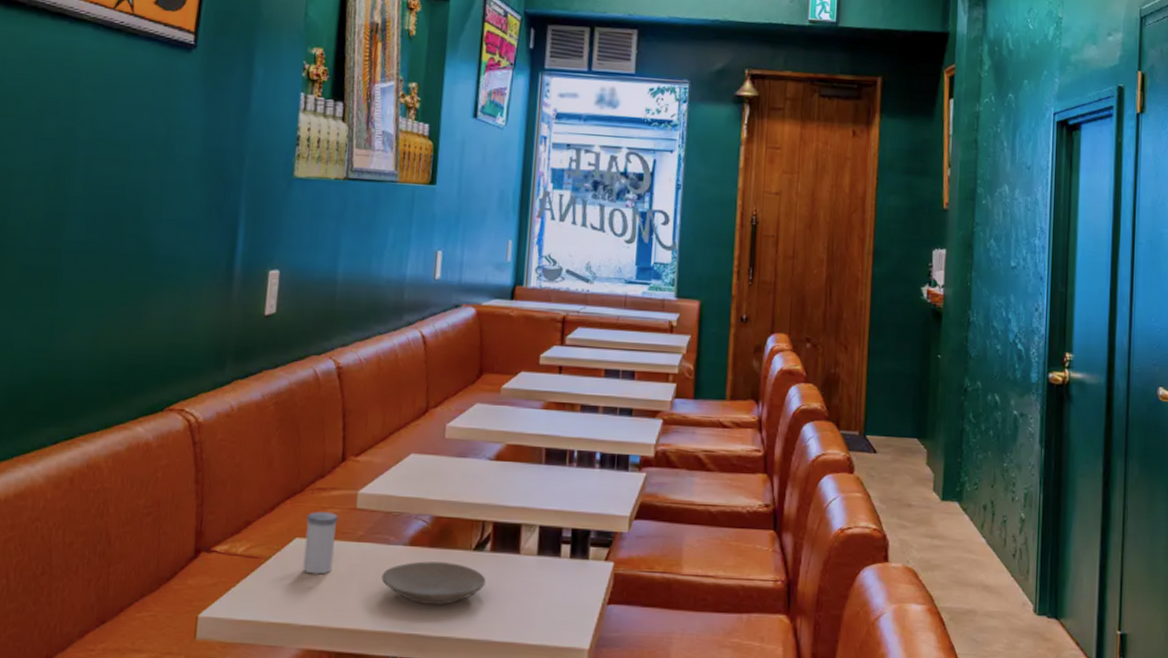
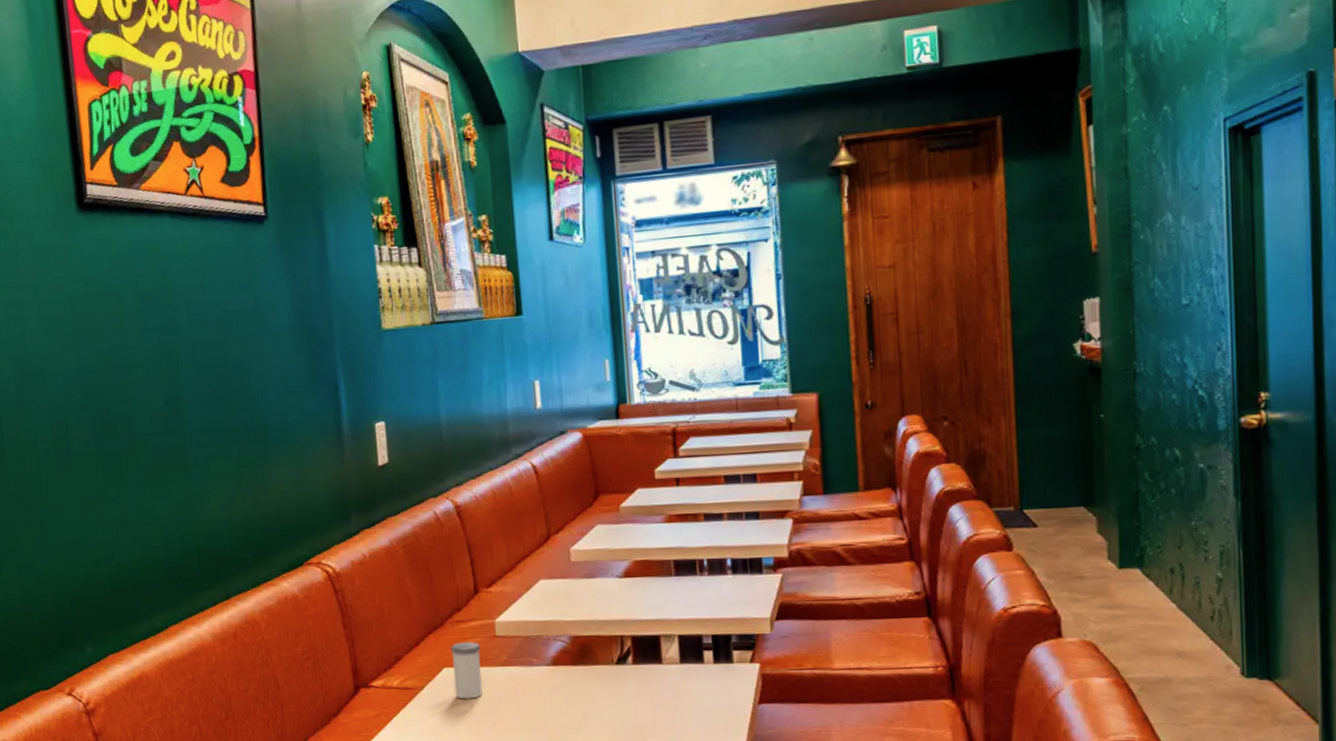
plate: present [381,561,486,605] -> none [530,677,632,718]

